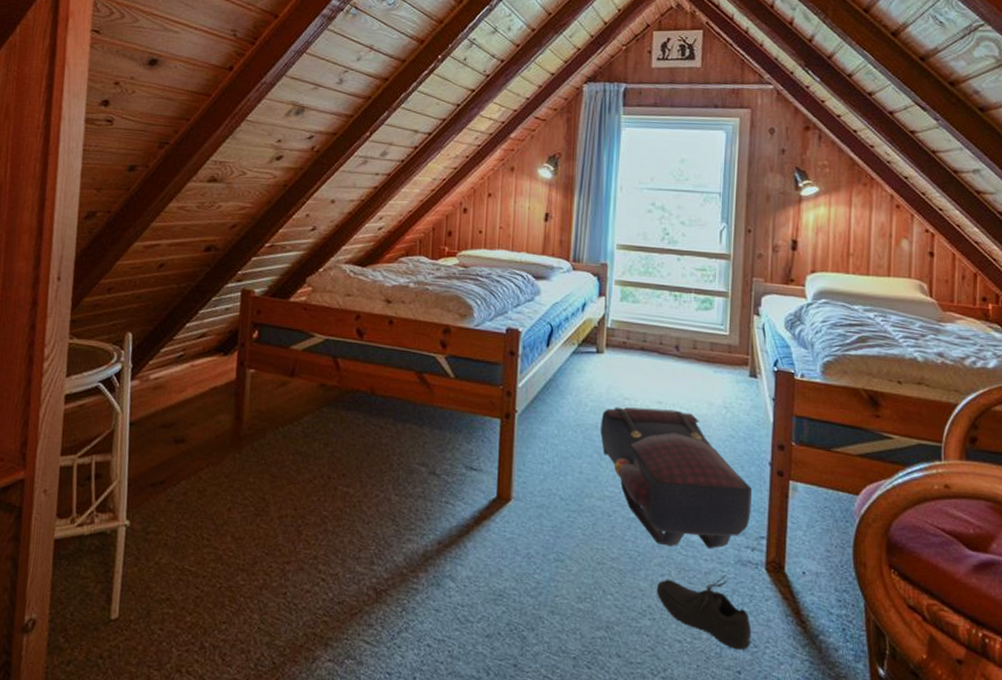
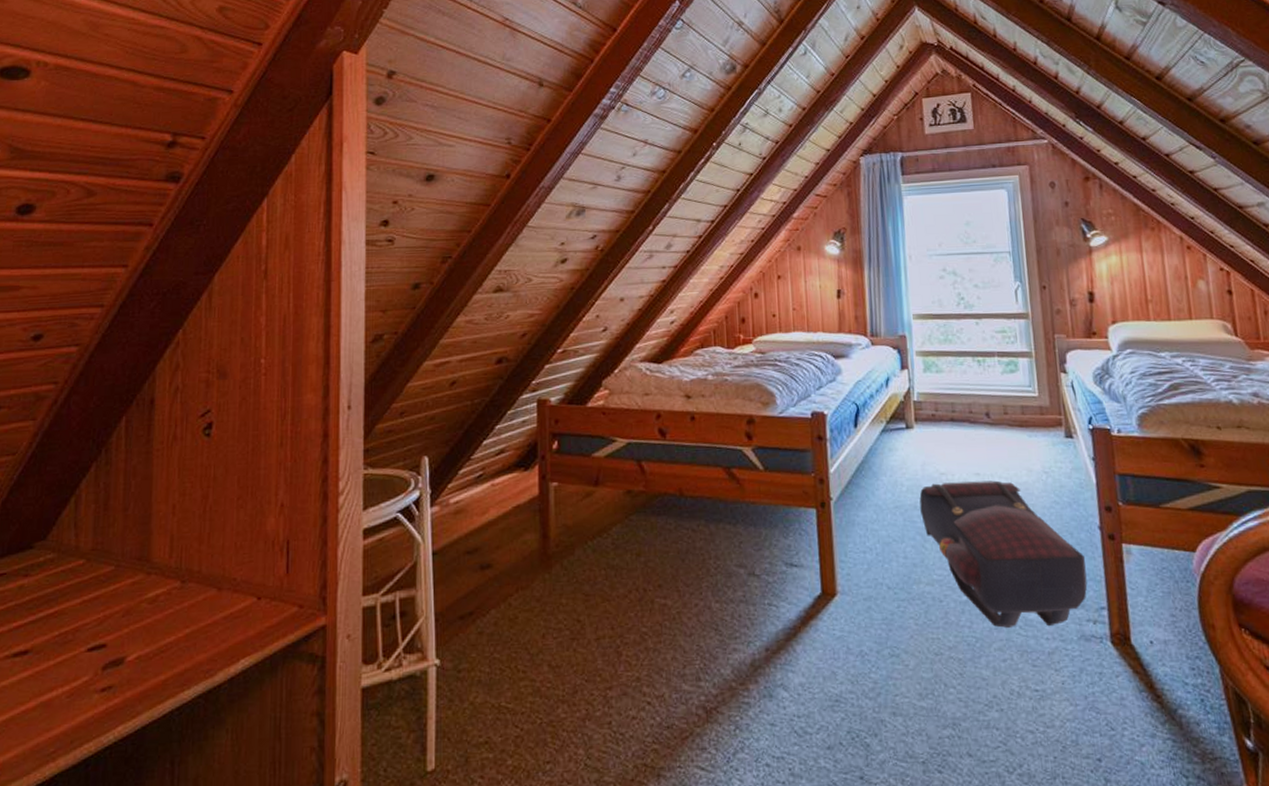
arctic: present [656,575,752,650] -> none [999,653,1107,735]

